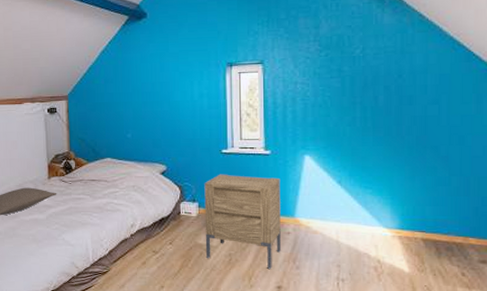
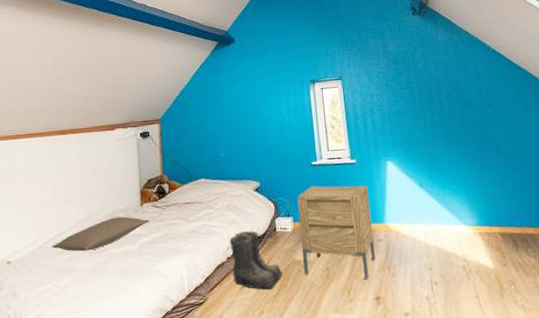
boots: none [133,212,185,267] -> present [229,231,283,290]

